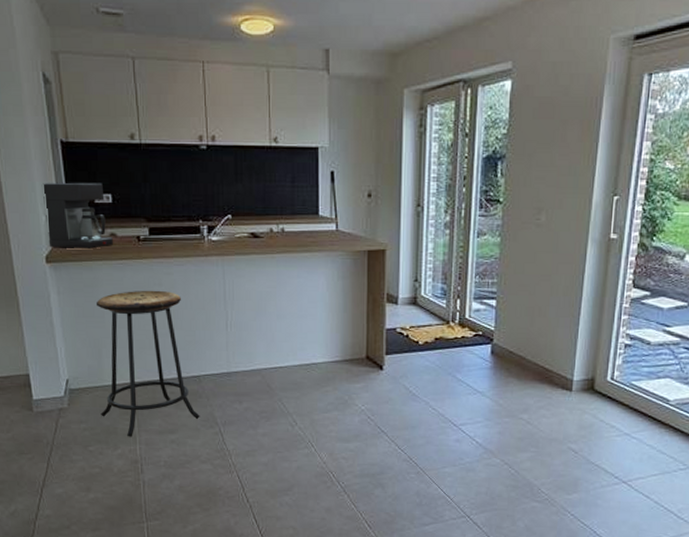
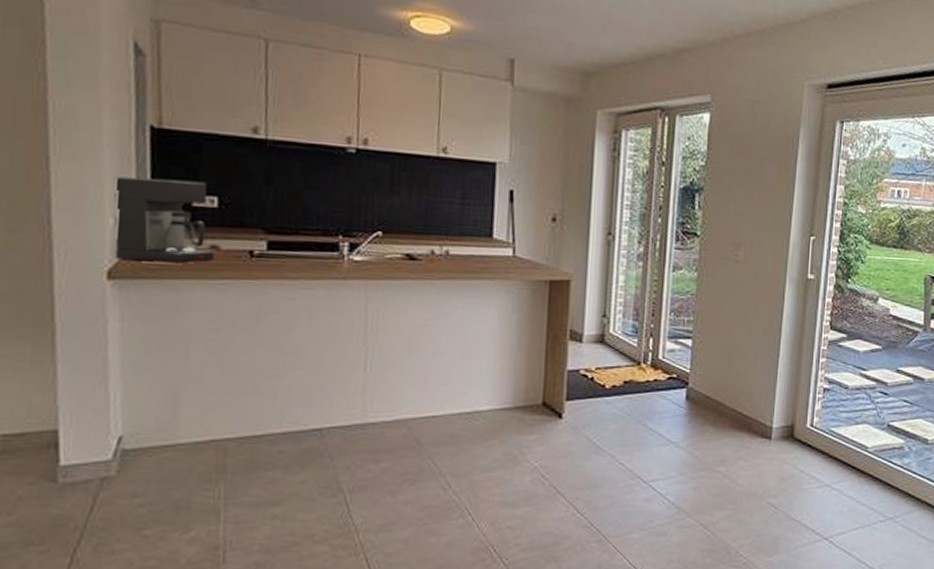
bar stool: present [95,290,200,437] -> none [168,318,318,514]

